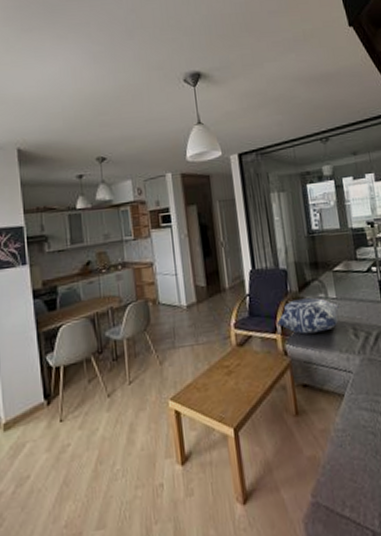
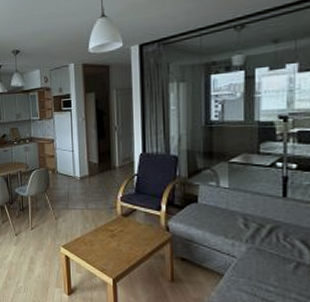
cushion: present [277,297,340,335] -> none [162,184,232,217]

